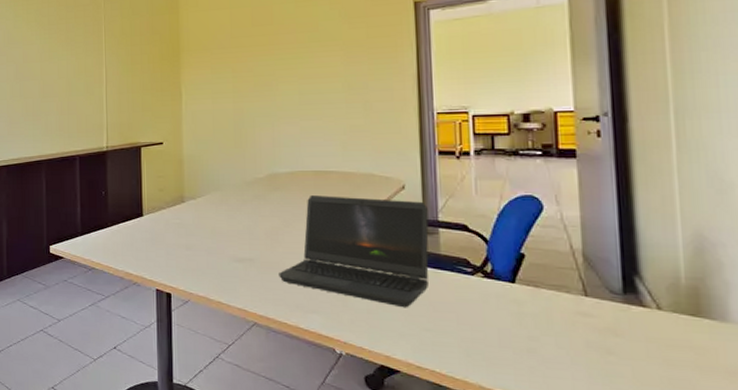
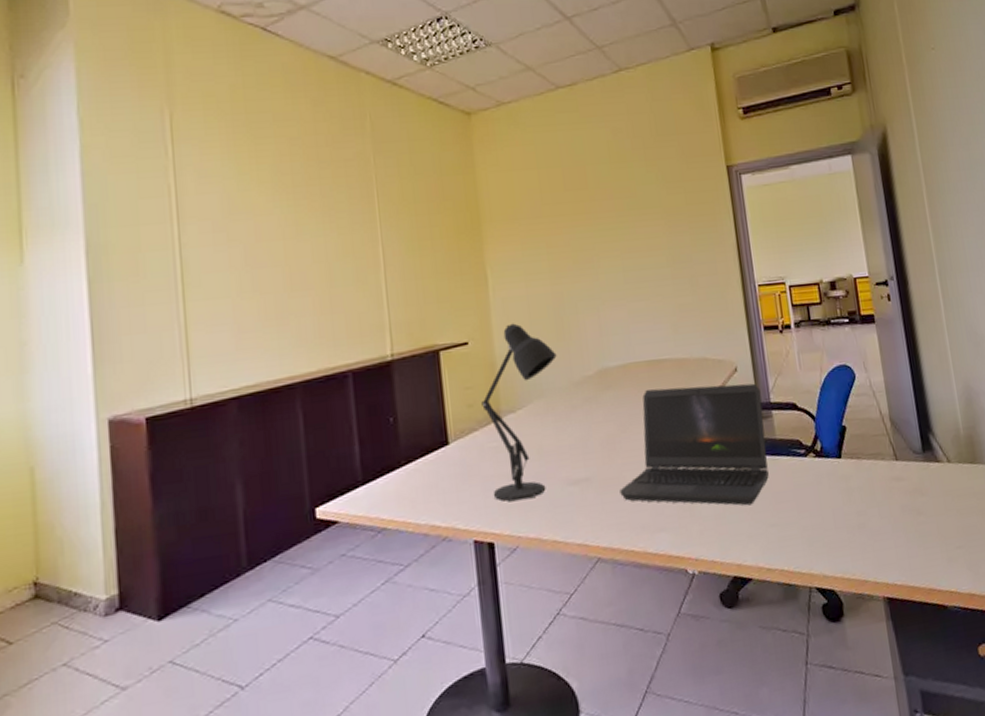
desk lamp: none [170,131,233,267] -> present [481,323,557,501]

